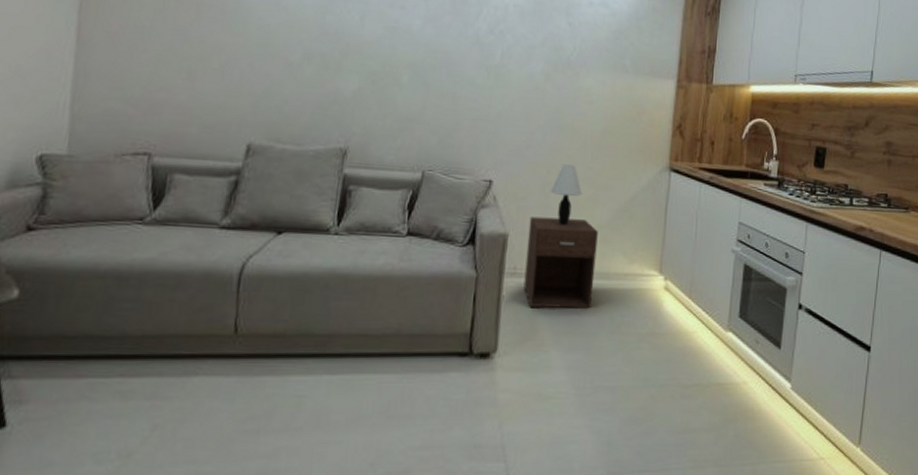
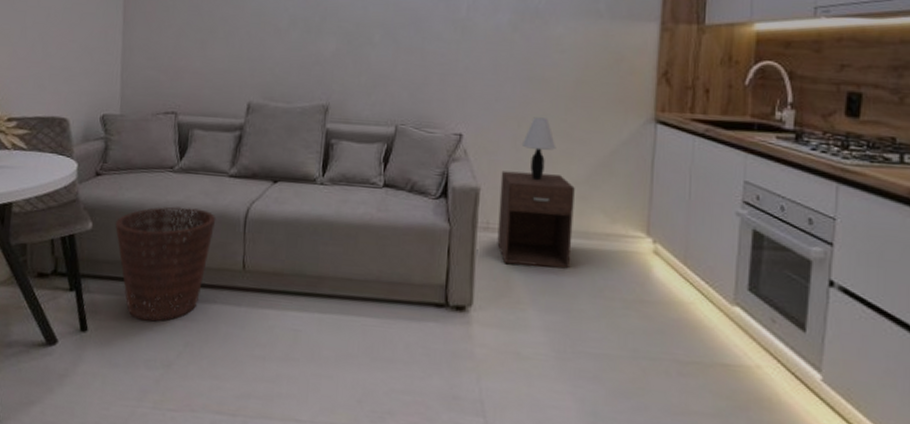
basket: none [55,265,201,405] -> present [115,206,216,322]

